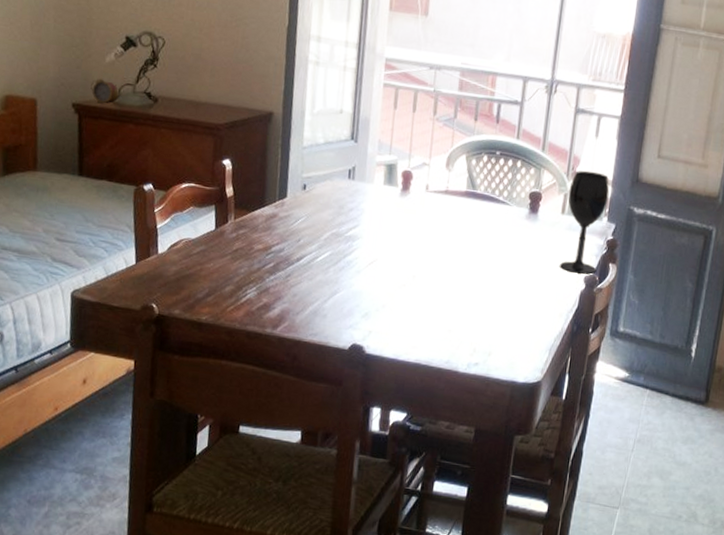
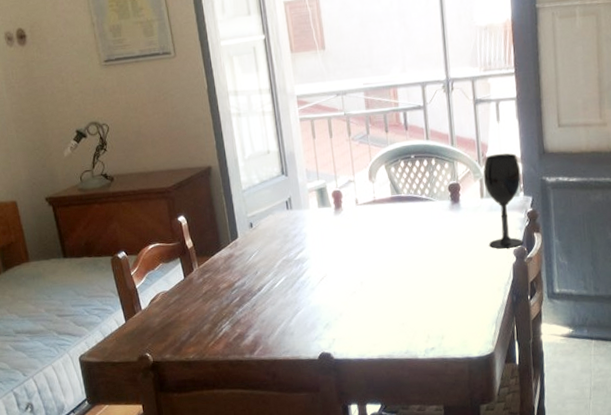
alarm clock: present [91,78,120,104] -> none [57,171,82,193]

